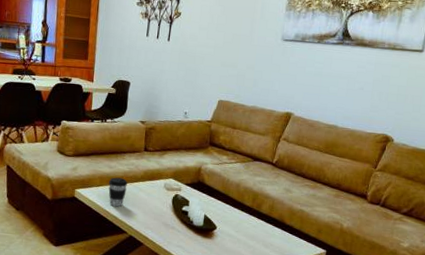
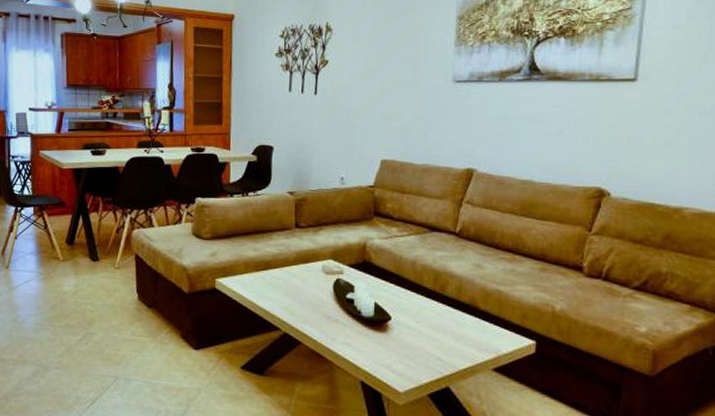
coffee cup: present [108,177,127,207] -> none [254,262,277,298]

